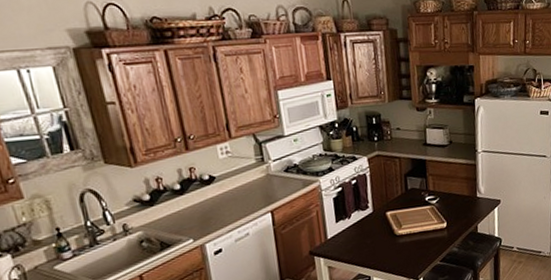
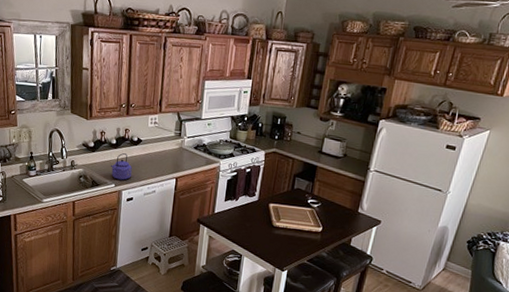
kettle: none [181,198,214,233] -> present [111,153,133,181]

